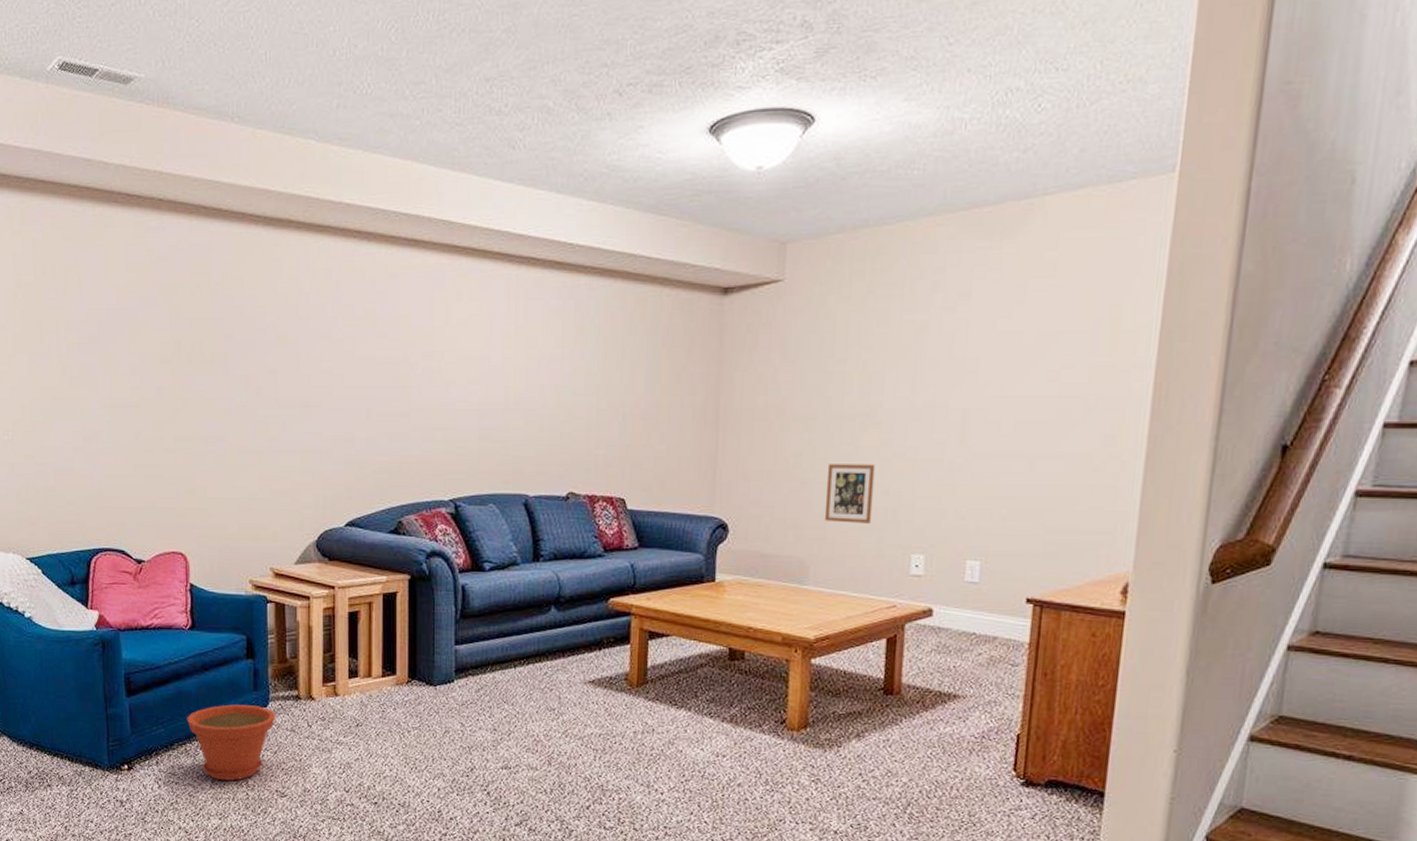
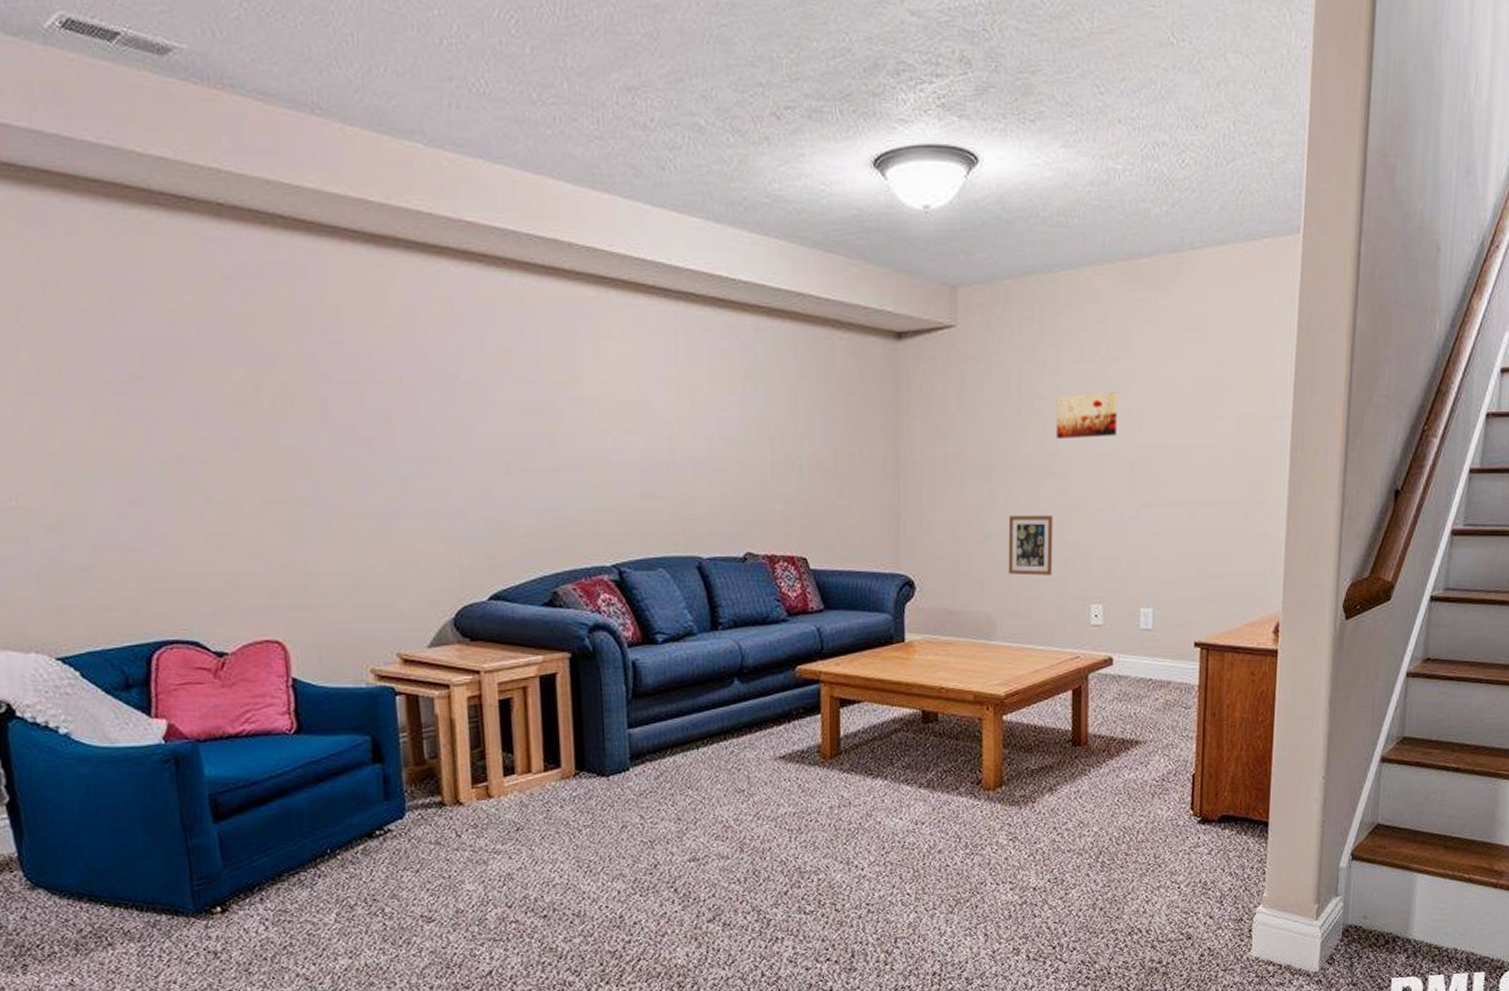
plant pot: present [187,704,276,781] -> none [298,818,416,911]
wall art: none [883,342,952,390] -> present [1056,392,1118,440]

